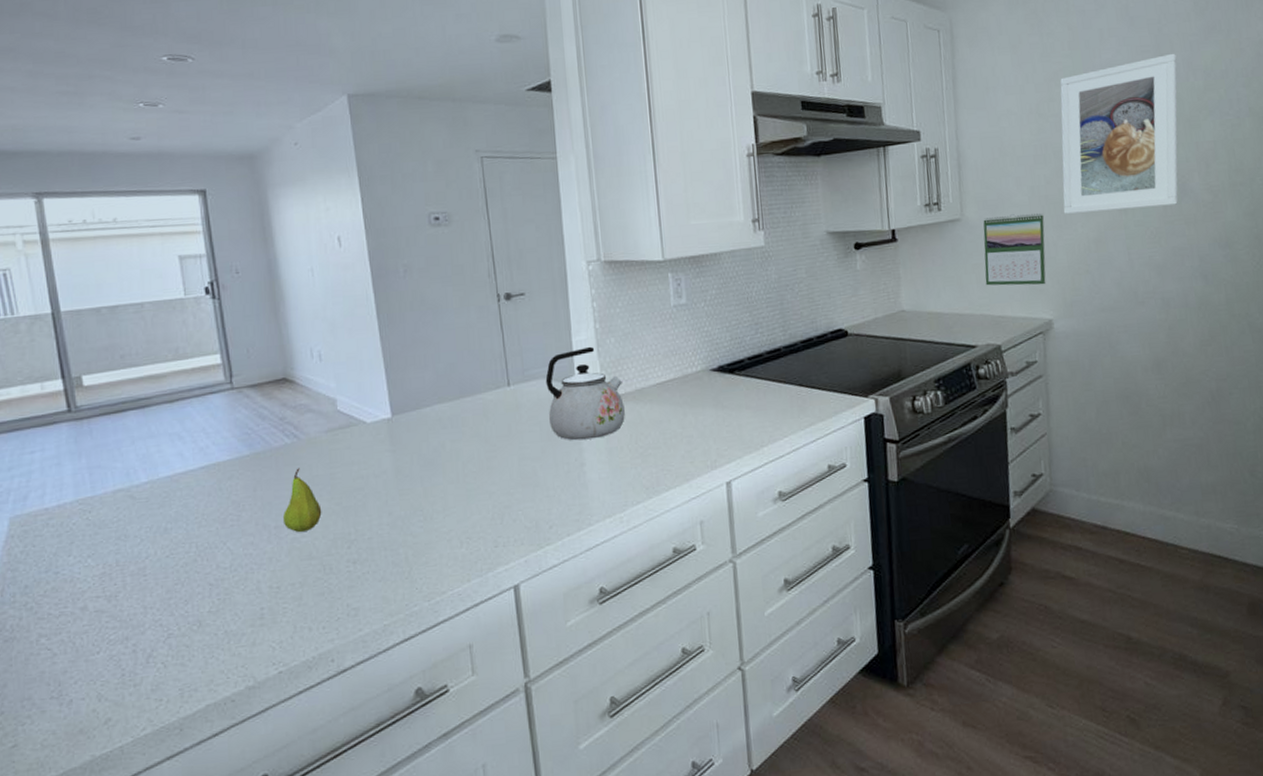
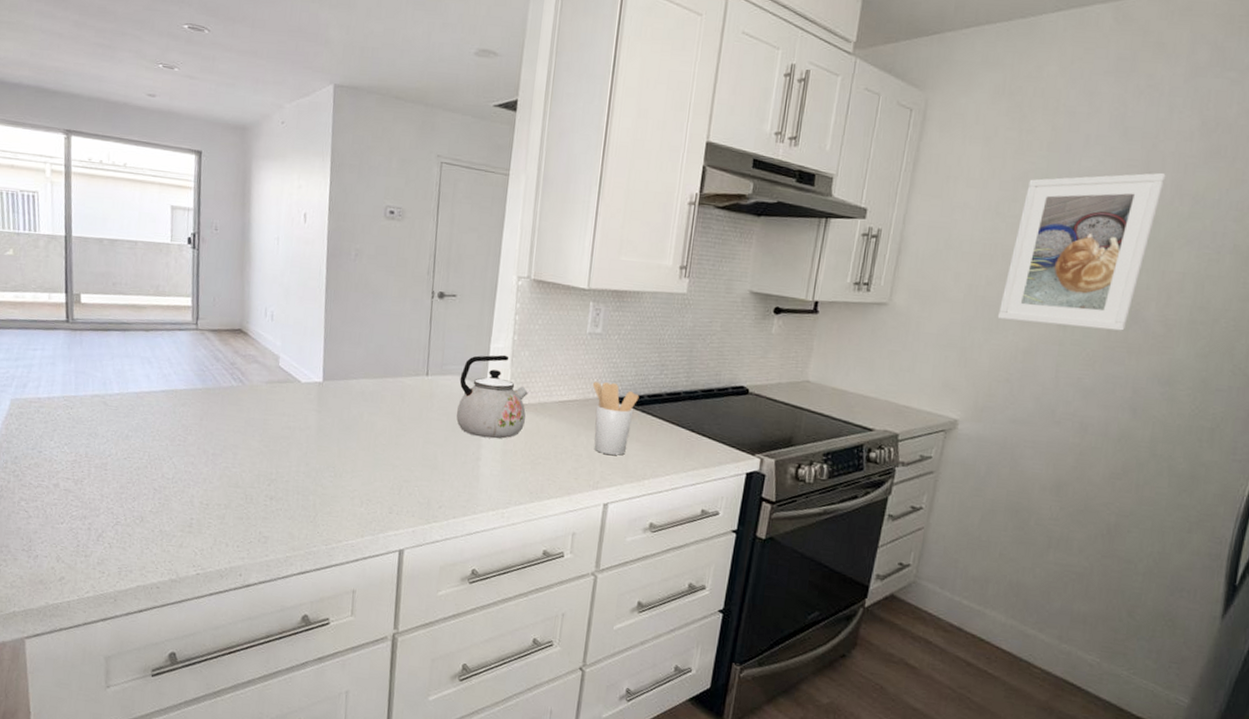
fruit: present [282,468,322,532] -> none [220,408,253,463]
utensil holder: none [688,353,740,429] -> present [592,381,640,455]
calendar: present [983,213,1046,286] -> none [898,307,976,385]

